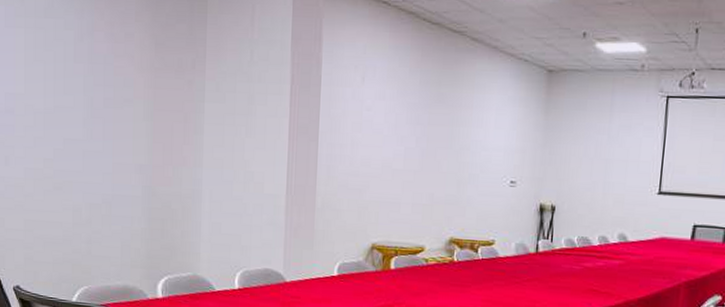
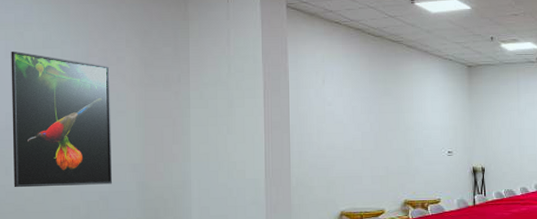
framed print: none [11,18,117,186] -> present [11,51,112,188]

